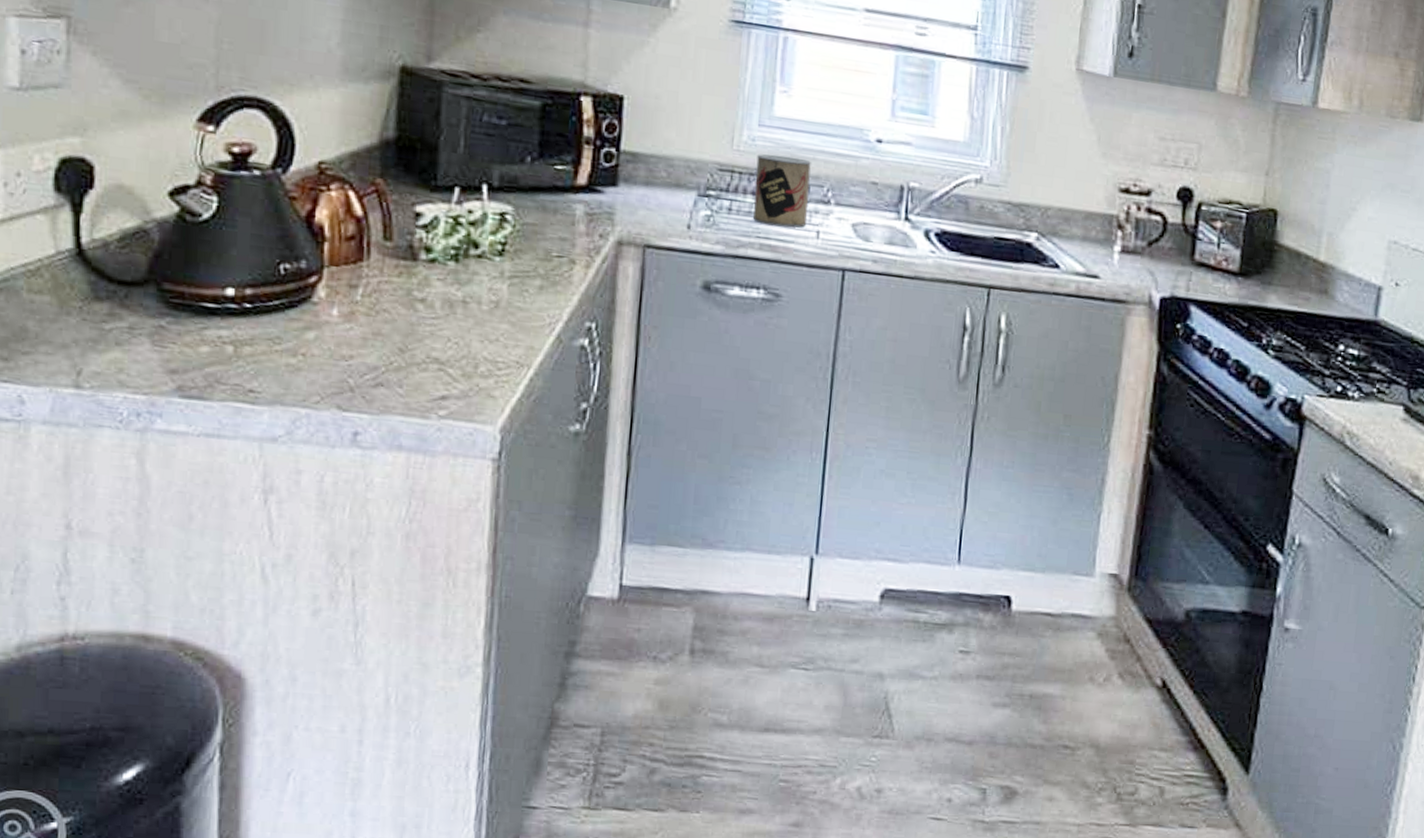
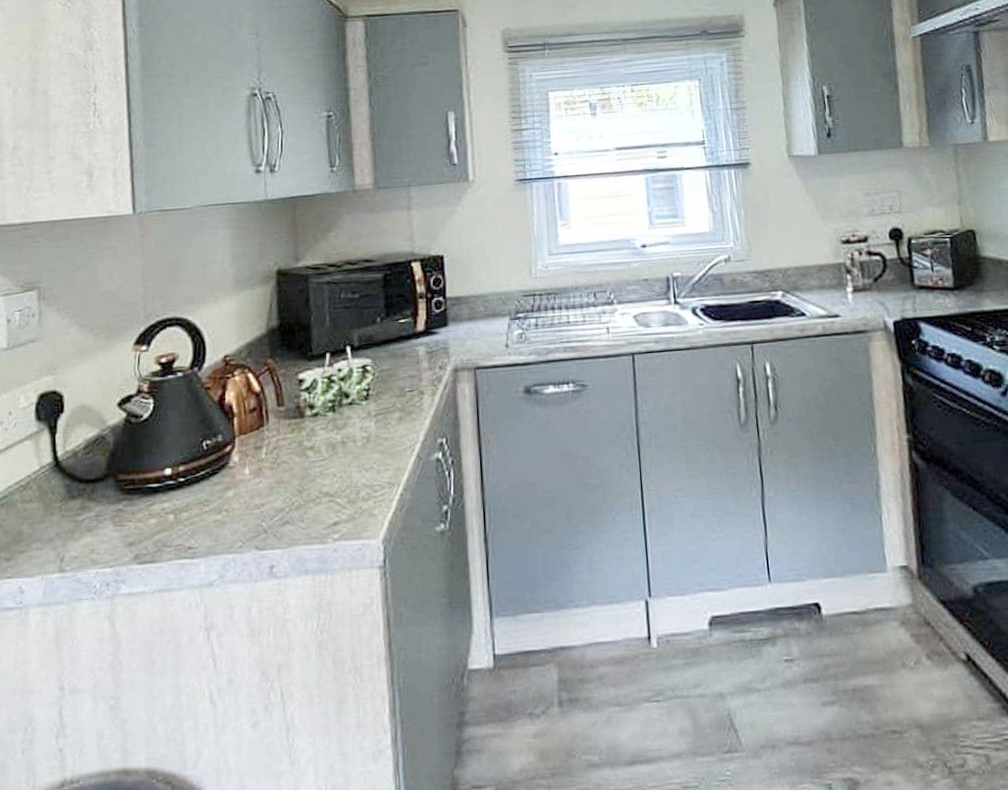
tin can: present [752,154,811,228] -> none [551,273,598,331]

